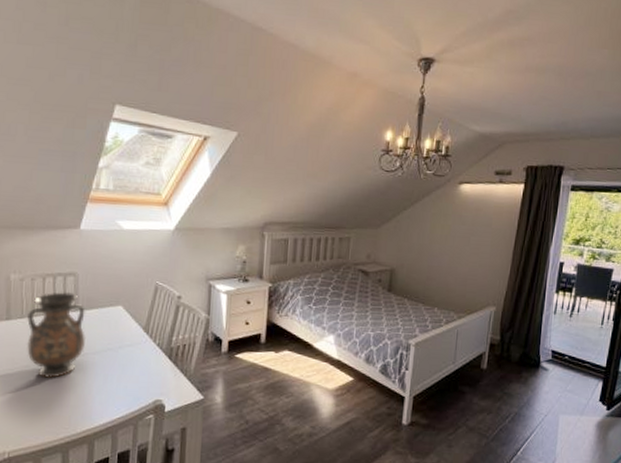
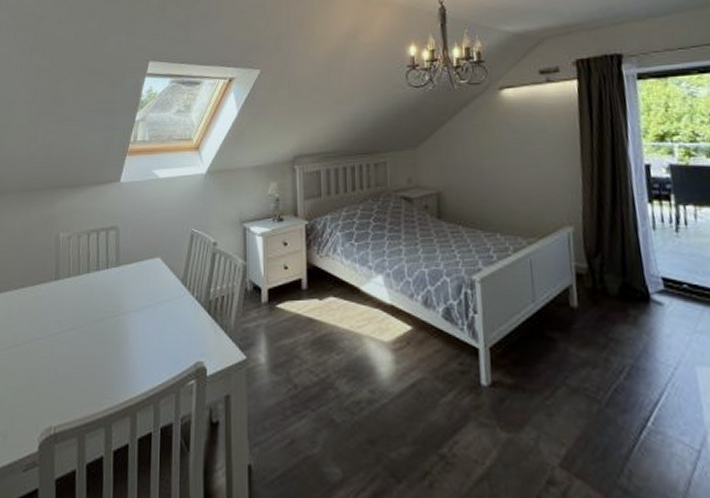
vase: present [26,292,87,378] -> none [72,247,128,341]

